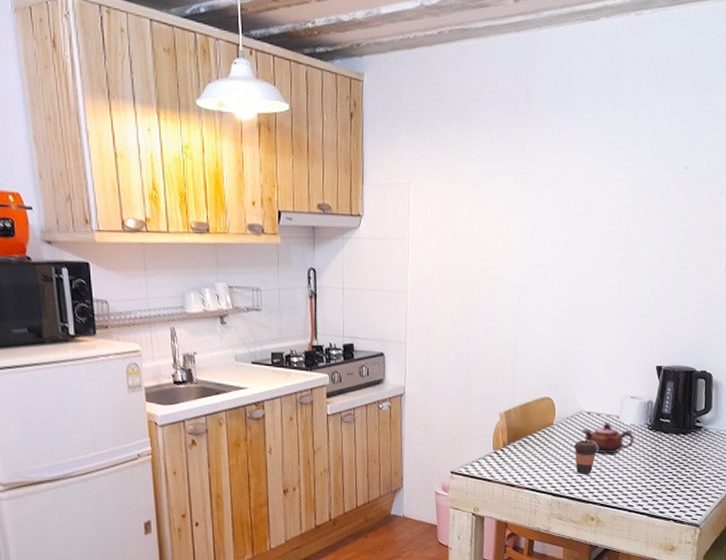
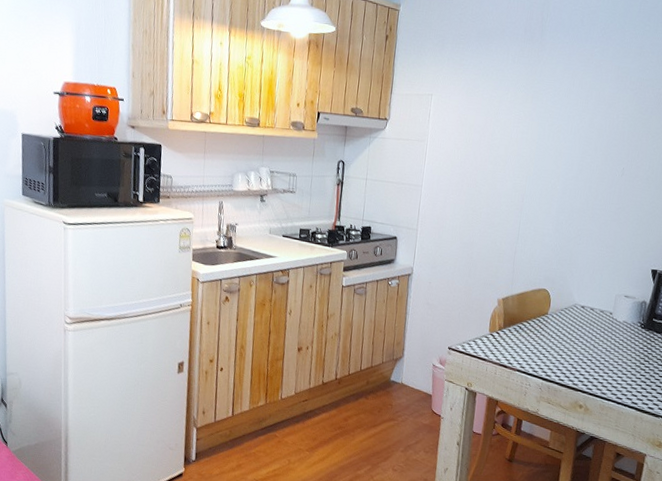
coffee cup: present [573,440,599,474] -> none [566,331,591,364]
teapot: present [582,422,634,454] -> none [575,316,627,348]

